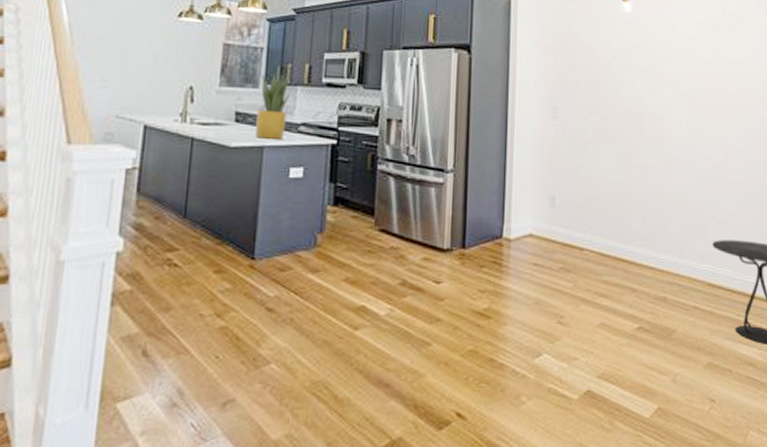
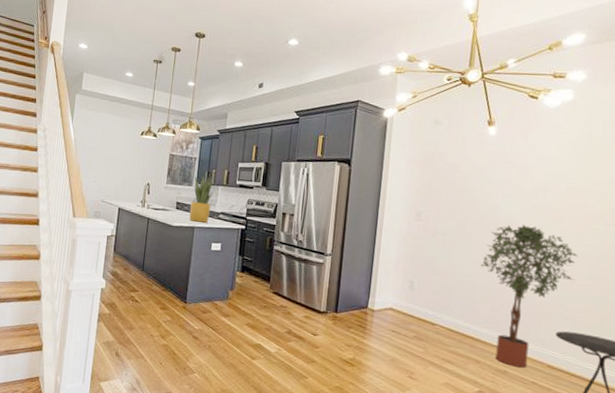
potted tree: none [628,116,726,291] -> present [481,224,578,368]

